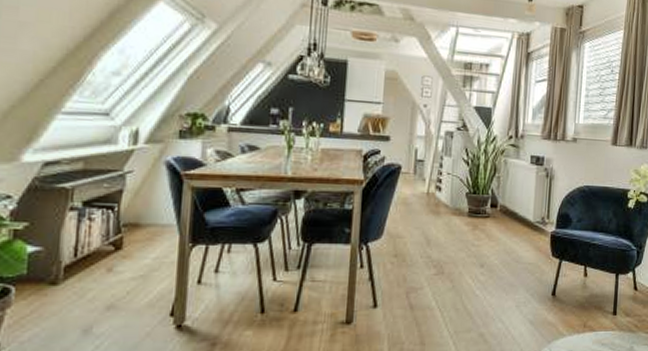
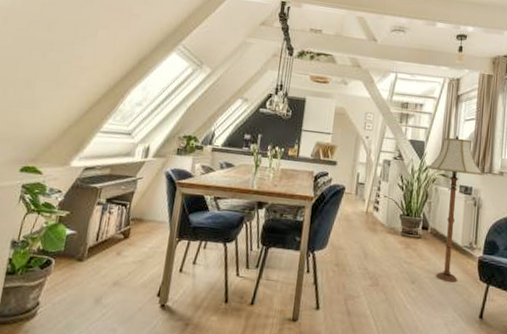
floor lamp: none [496,98,556,261] -> present [428,134,483,283]

